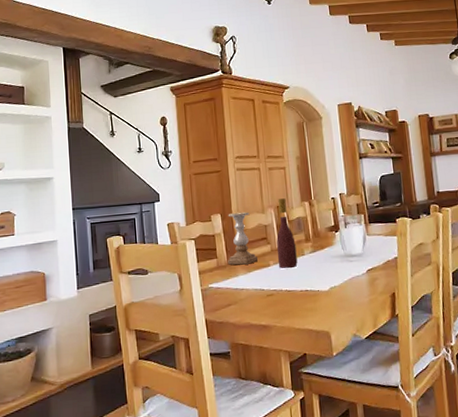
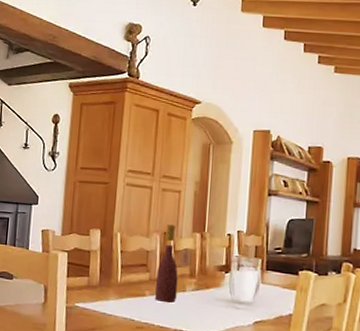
candle holder: present [227,212,258,265] -> none [99,230,133,290]

